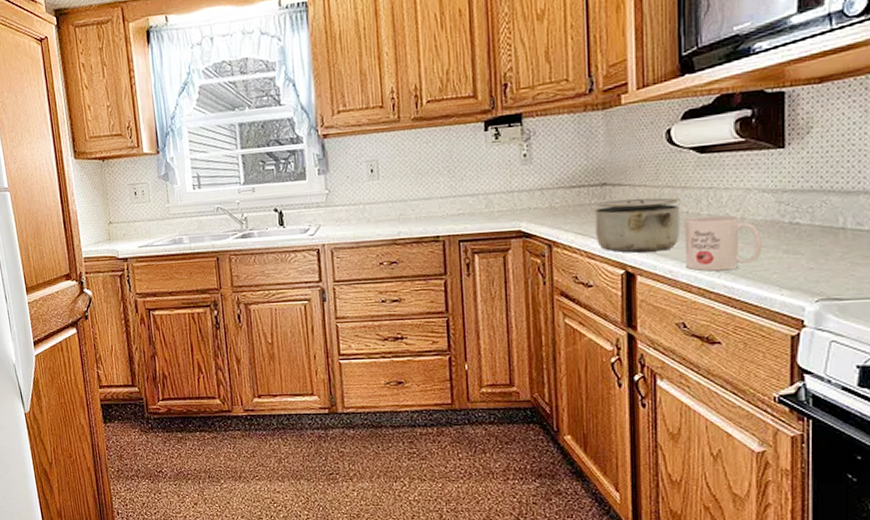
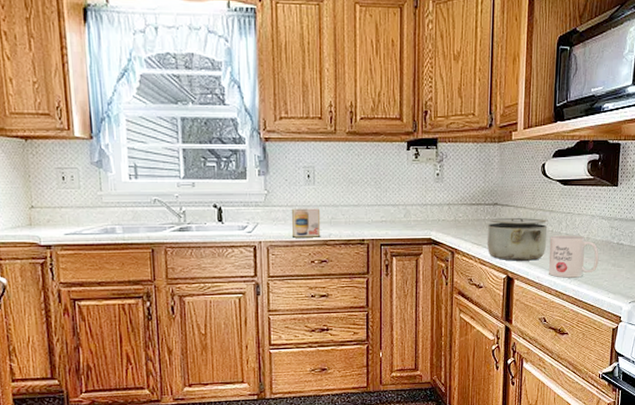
food box: none [356,204,389,238] -> present [292,208,321,238]

